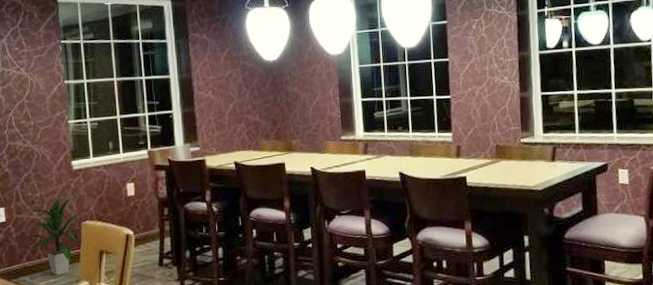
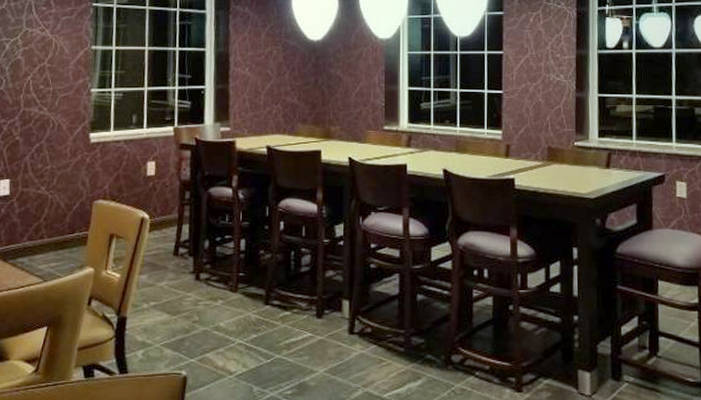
indoor plant: present [22,196,83,275] -> none [25,171,94,258]

